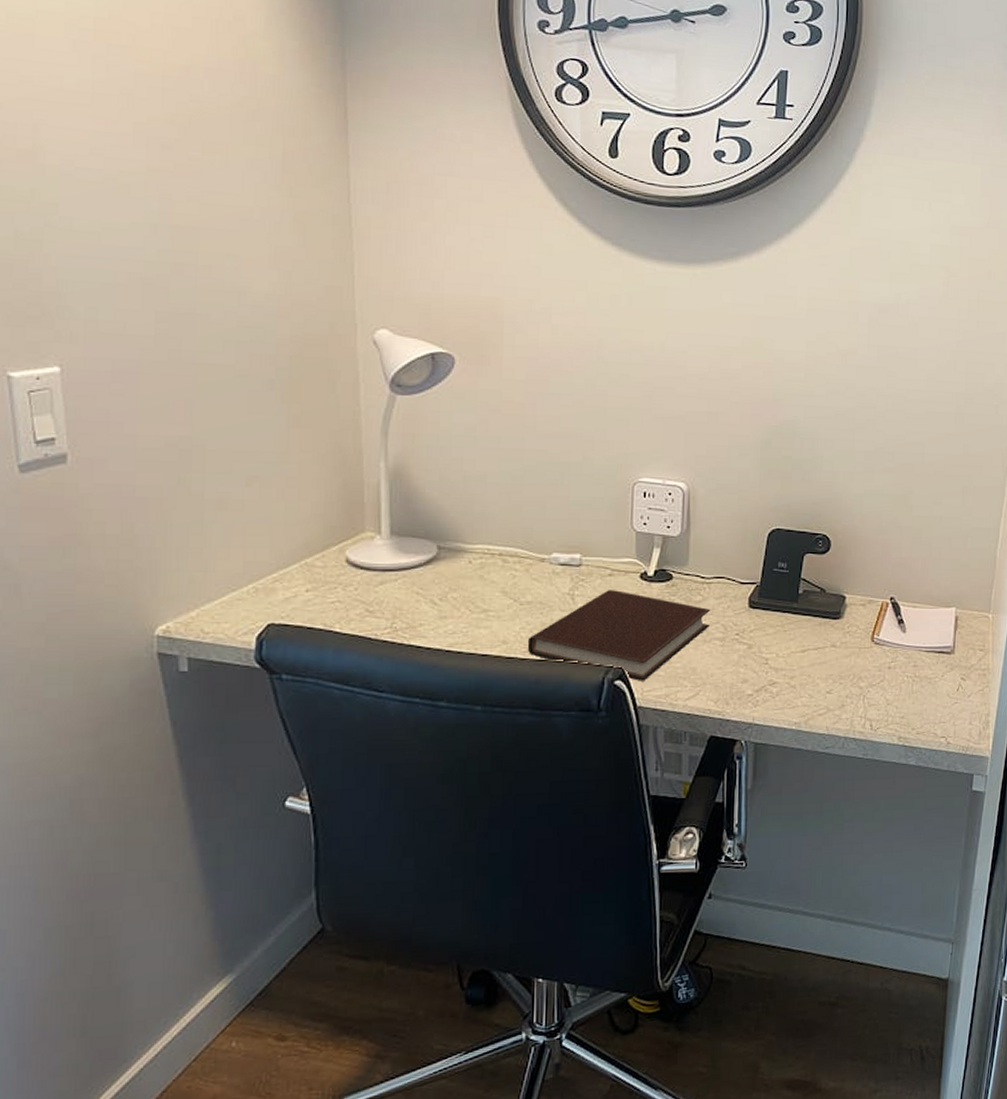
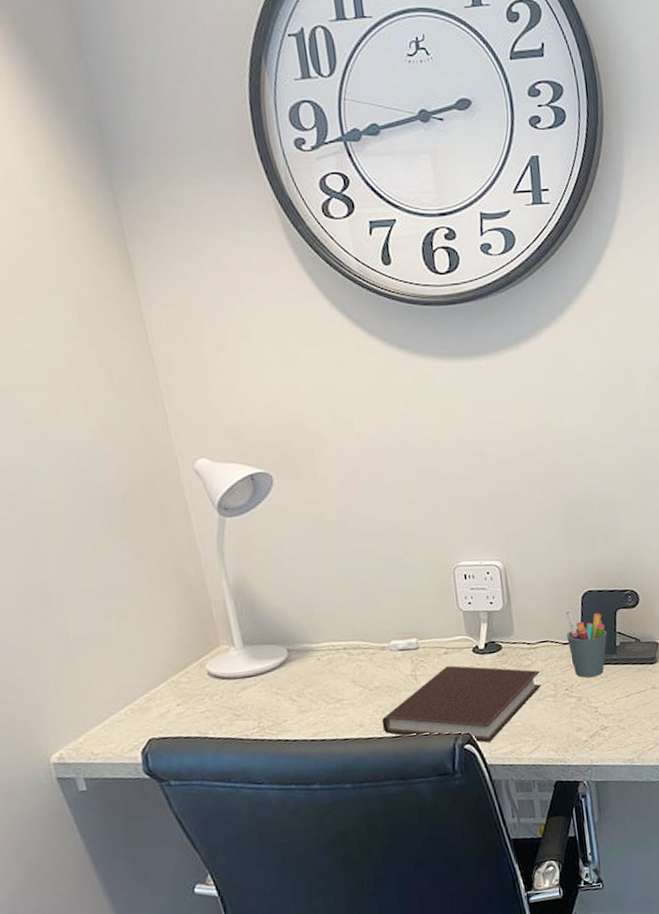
pen holder: none [746,546,791,625] -> present [564,609,608,678]

